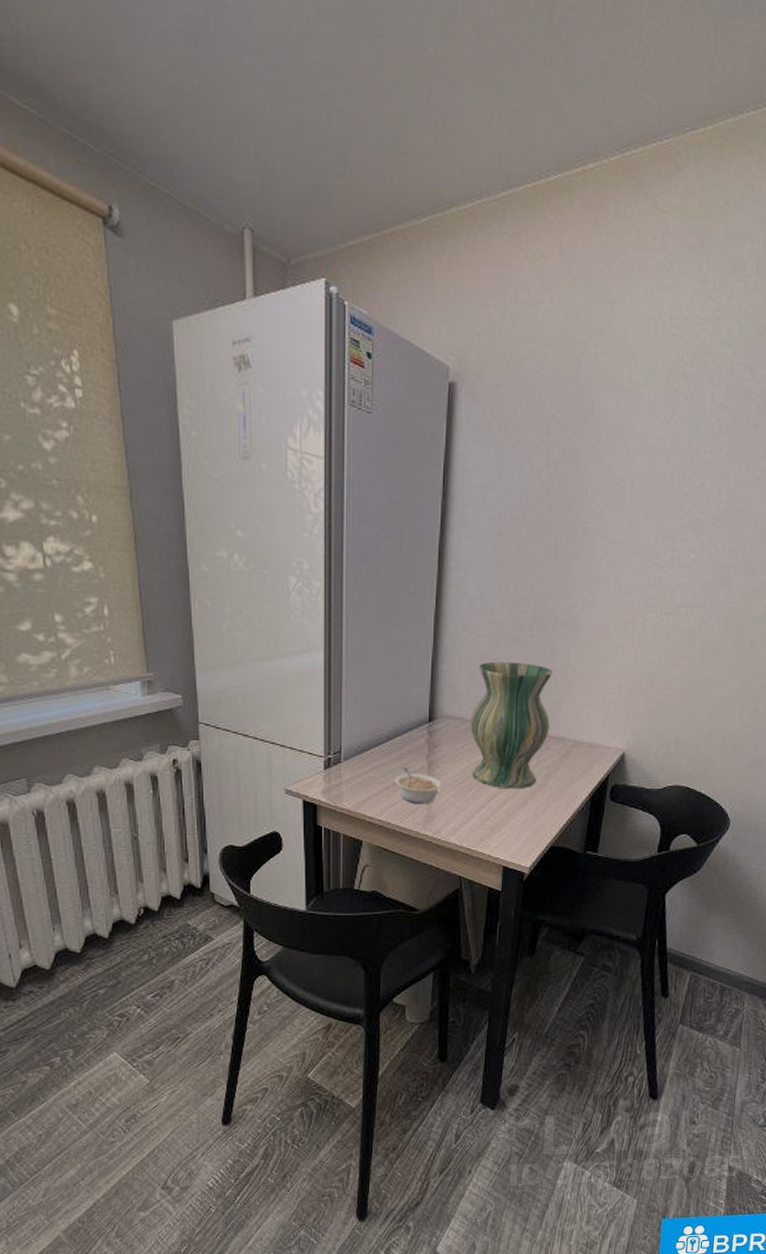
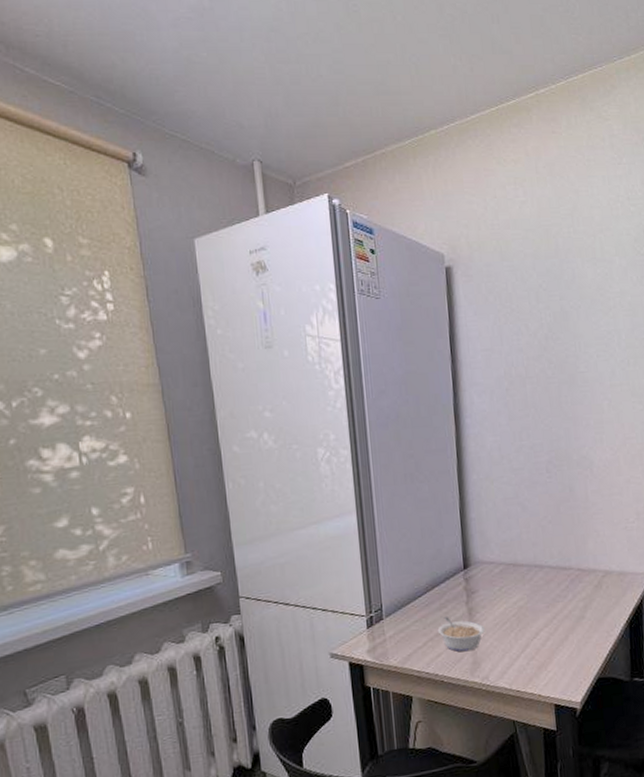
vase: present [470,661,552,789] -> none [503,503,580,626]

